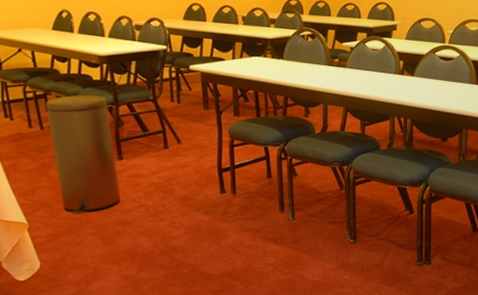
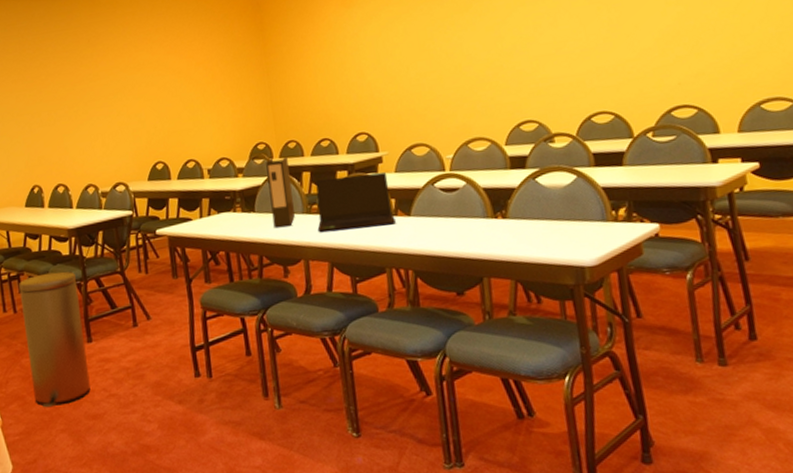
binder: none [297,14,318,75] -> present [266,156,295,228]
laptop: none [337,38,401,82] -> present [315,173,396,232]

